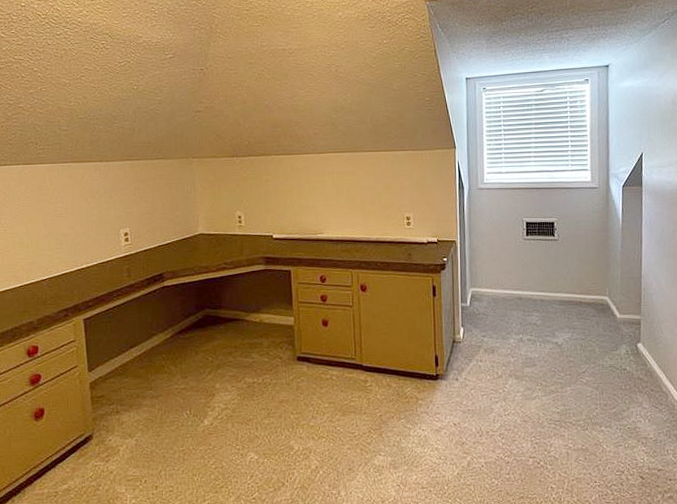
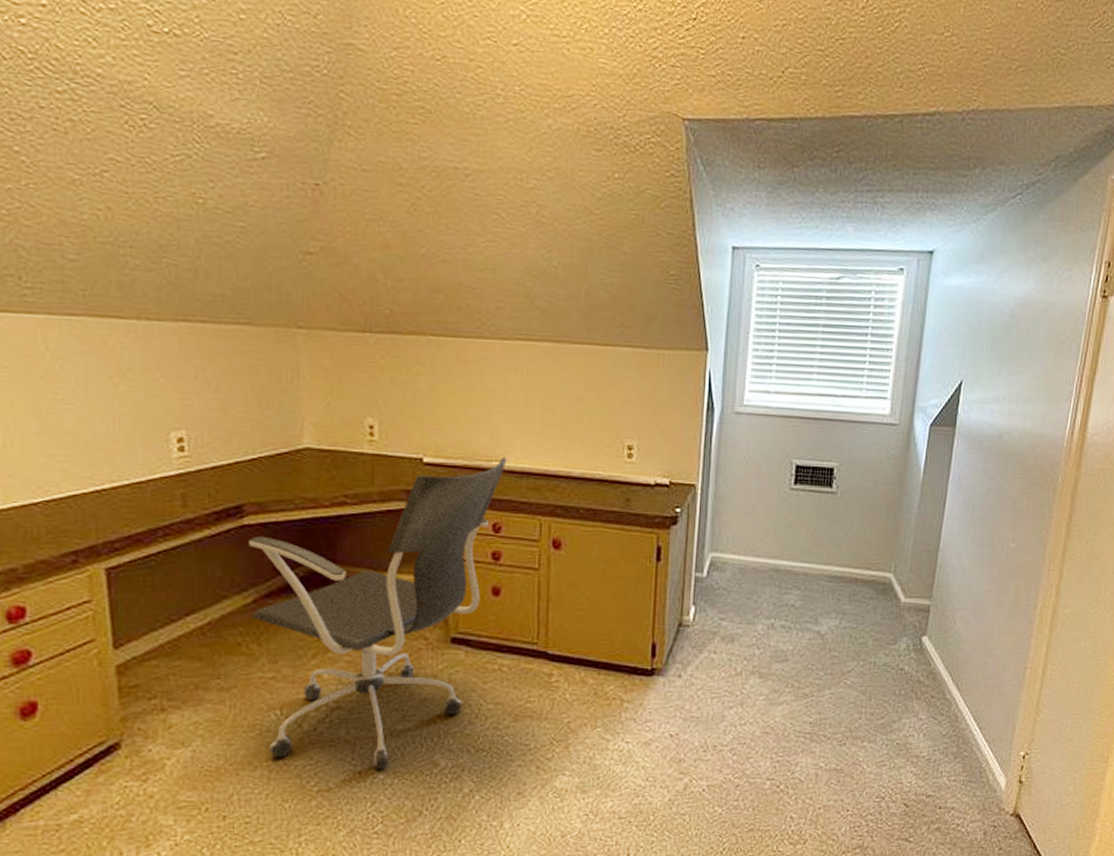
office chair: none [168,230,327,452] -> present [249,456,507,769]

